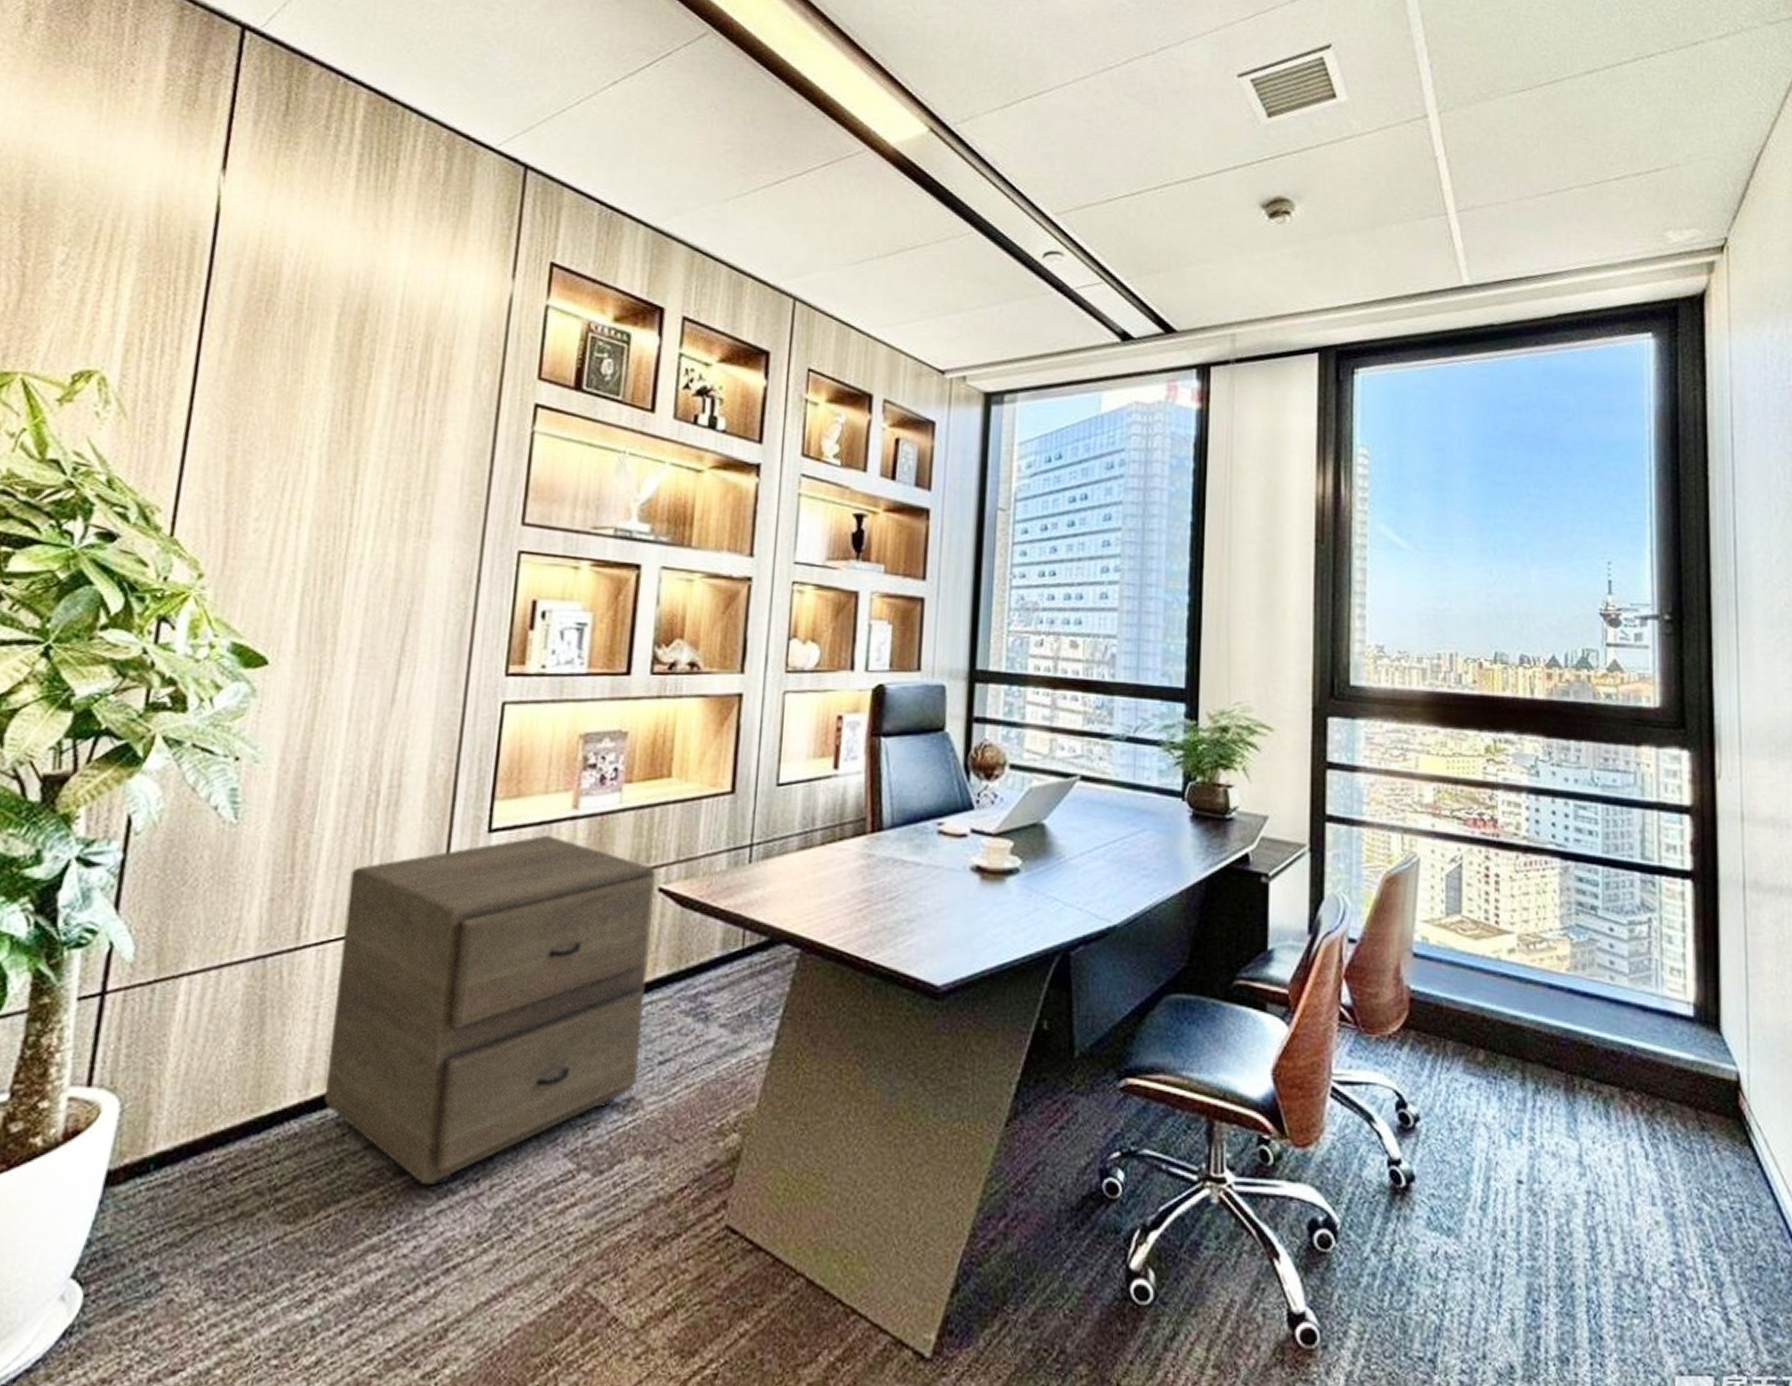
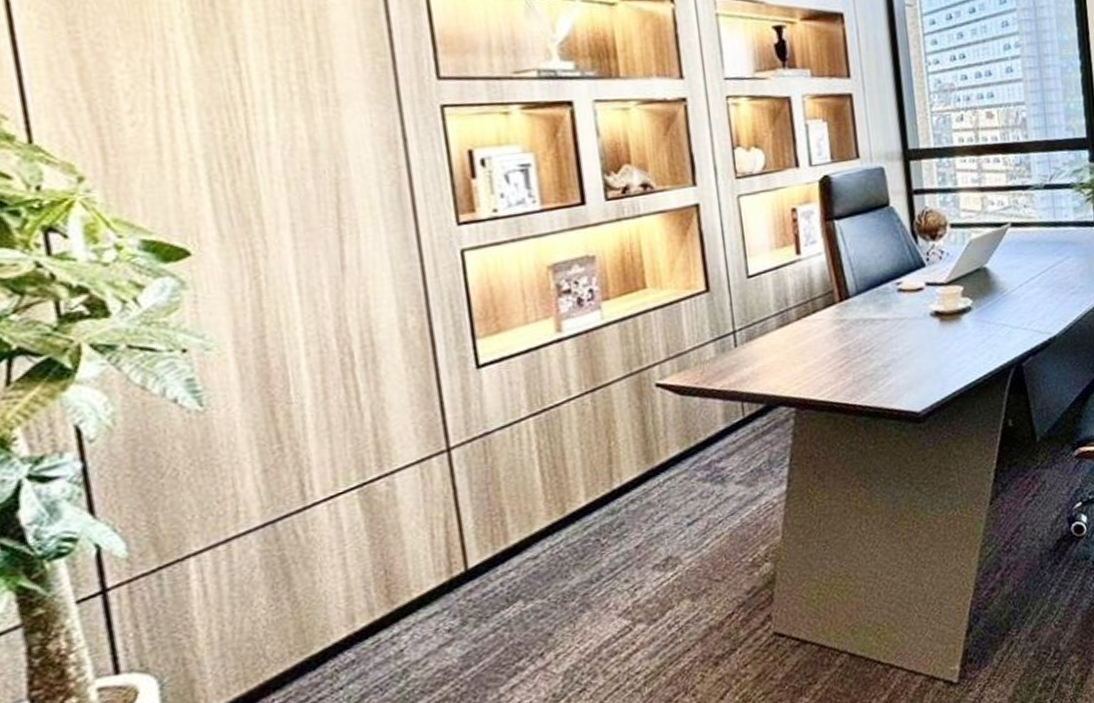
filing cabinet: present [323,834,655,1186] -> none [343,359,671,671]

